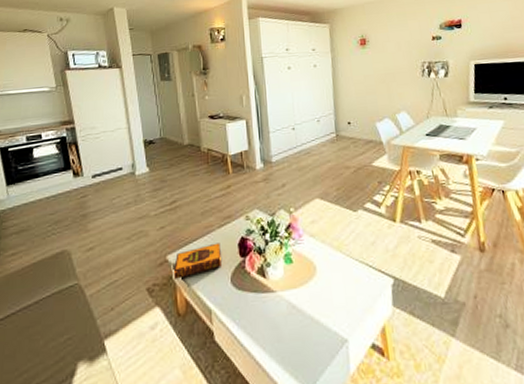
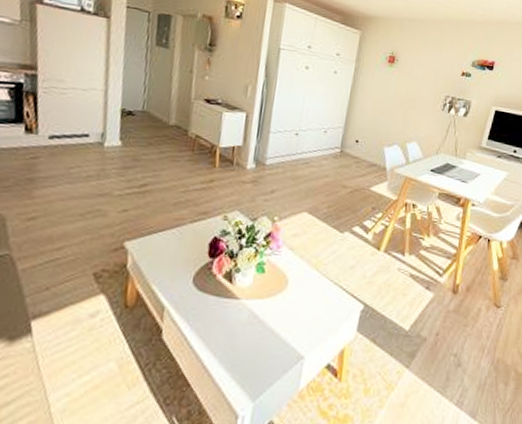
hardback book: present [173,242,221,281] -> none [127,238,190,270]

